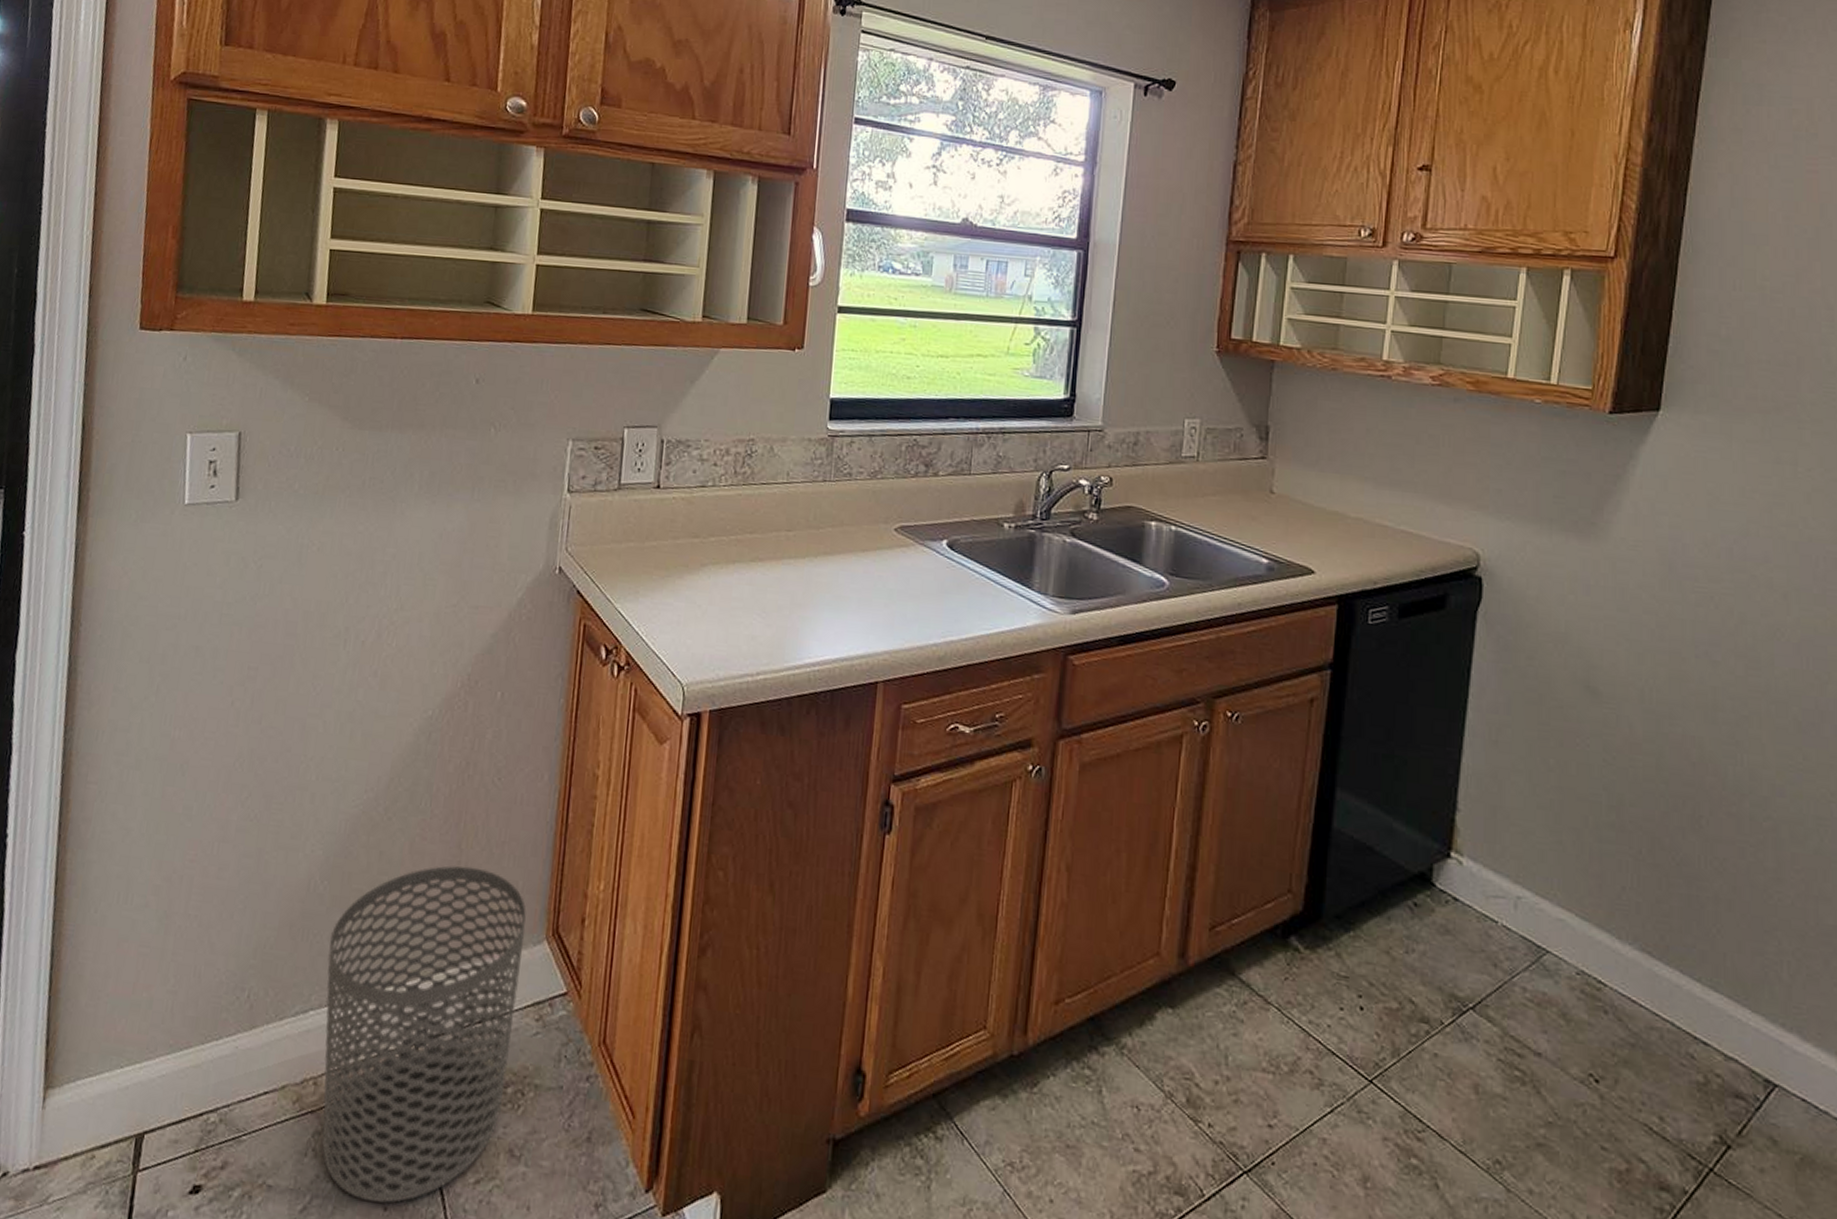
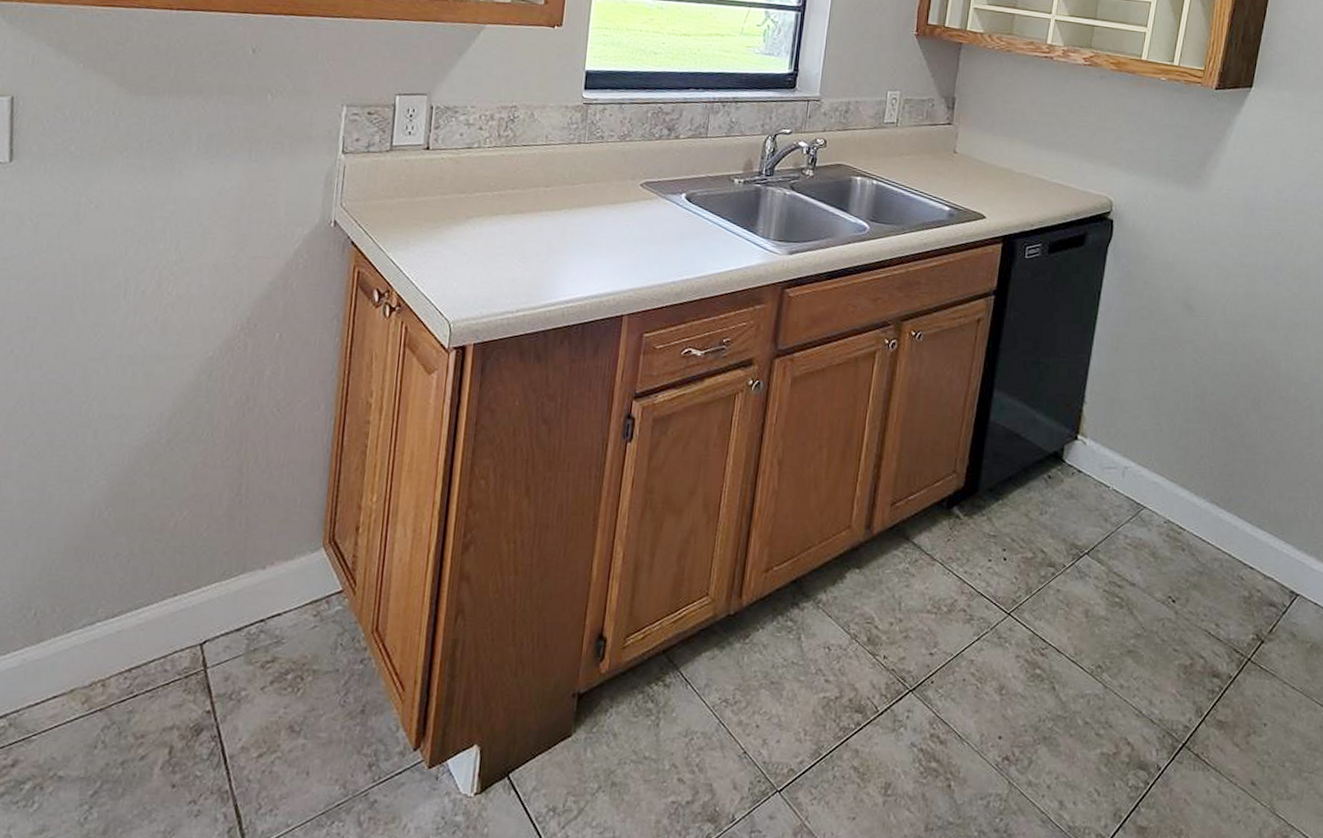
waste bin: present [322,865,526,1203] -> none [111,487,304,782]

